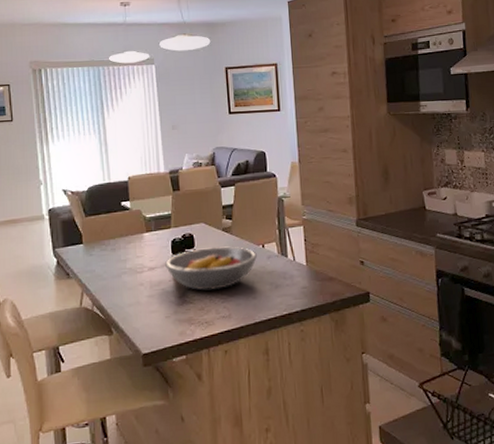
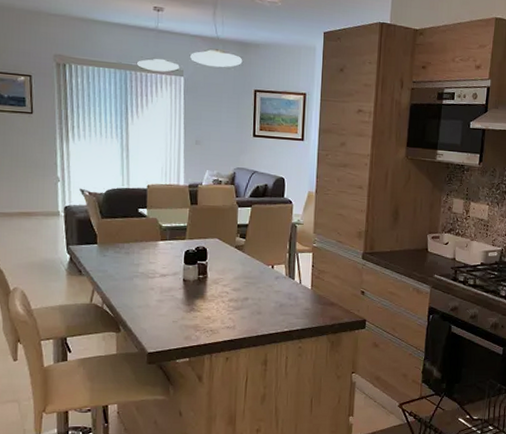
fruit bowl: present [164,246,258,291] -> none [176,261,267,302]

